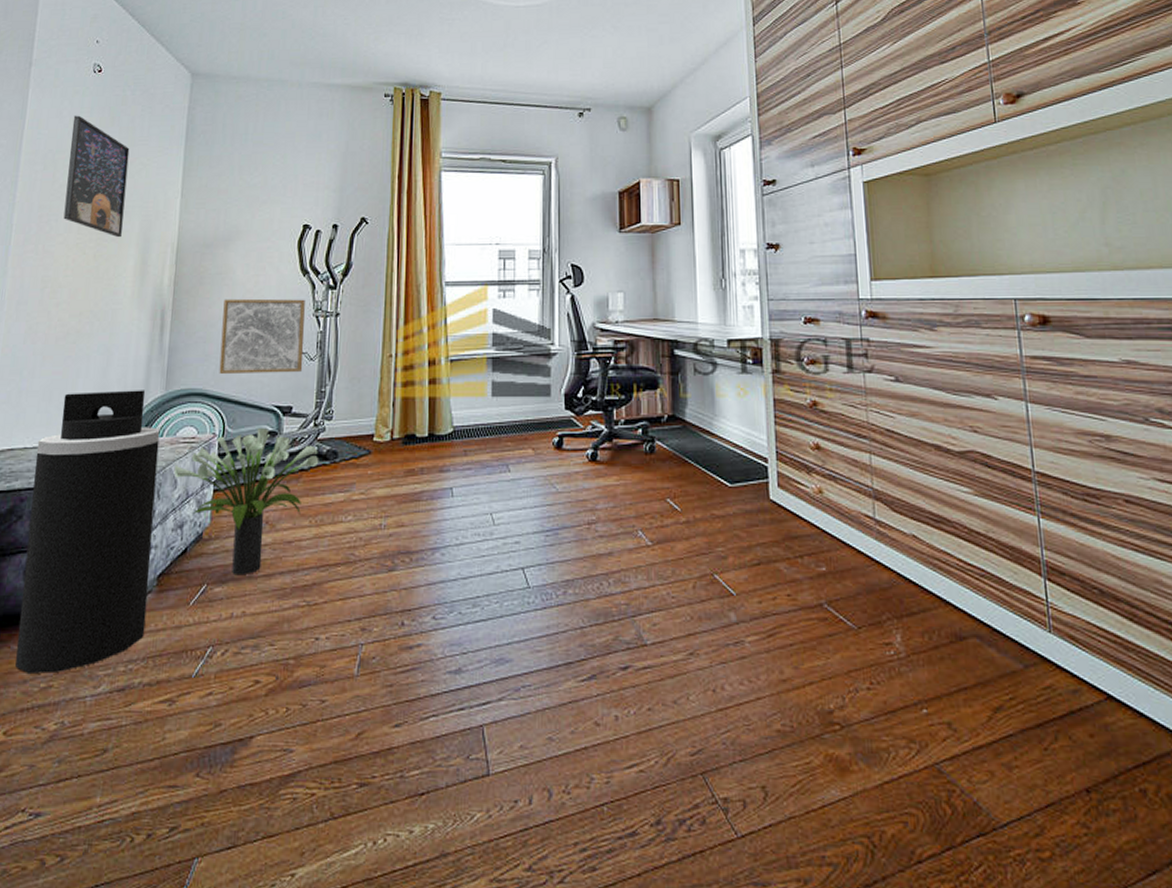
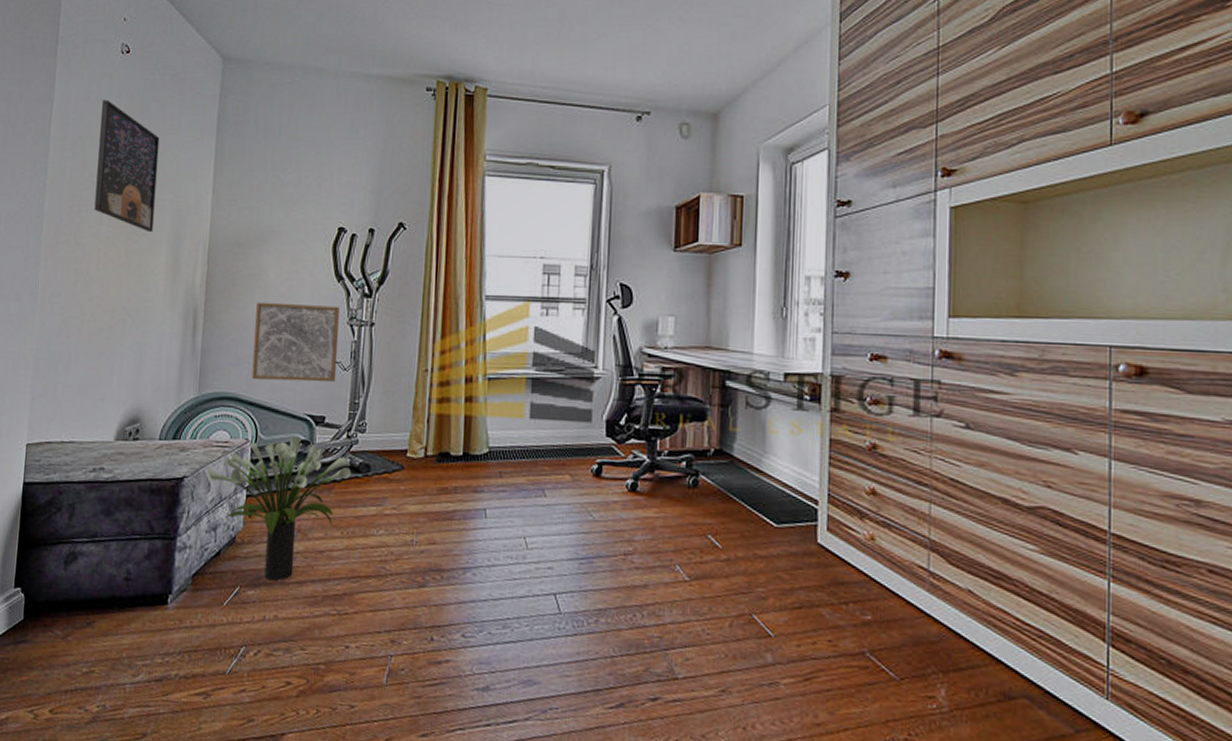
trash can: present [15,390,160,674] -> none [59,389,194,660]

